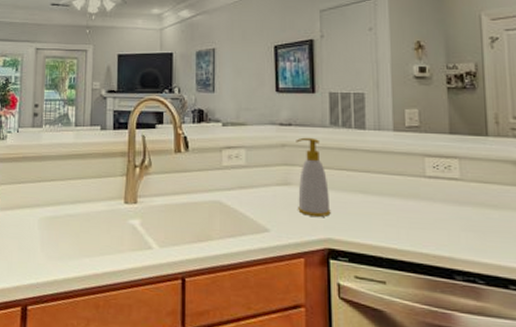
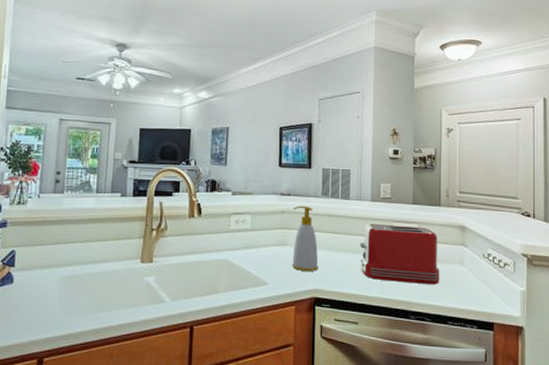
toaster: none [381,159,494,236] -> present [359,224,440,284]

